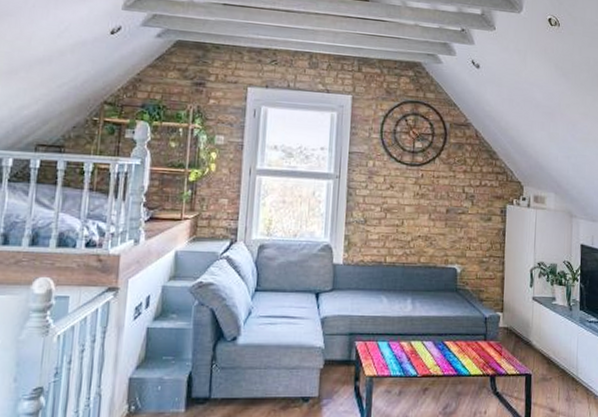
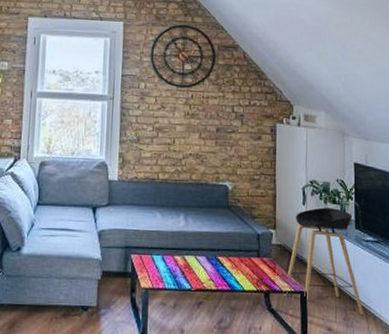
stool: none [509,289,586,394] -> present [284,207,364,315]

